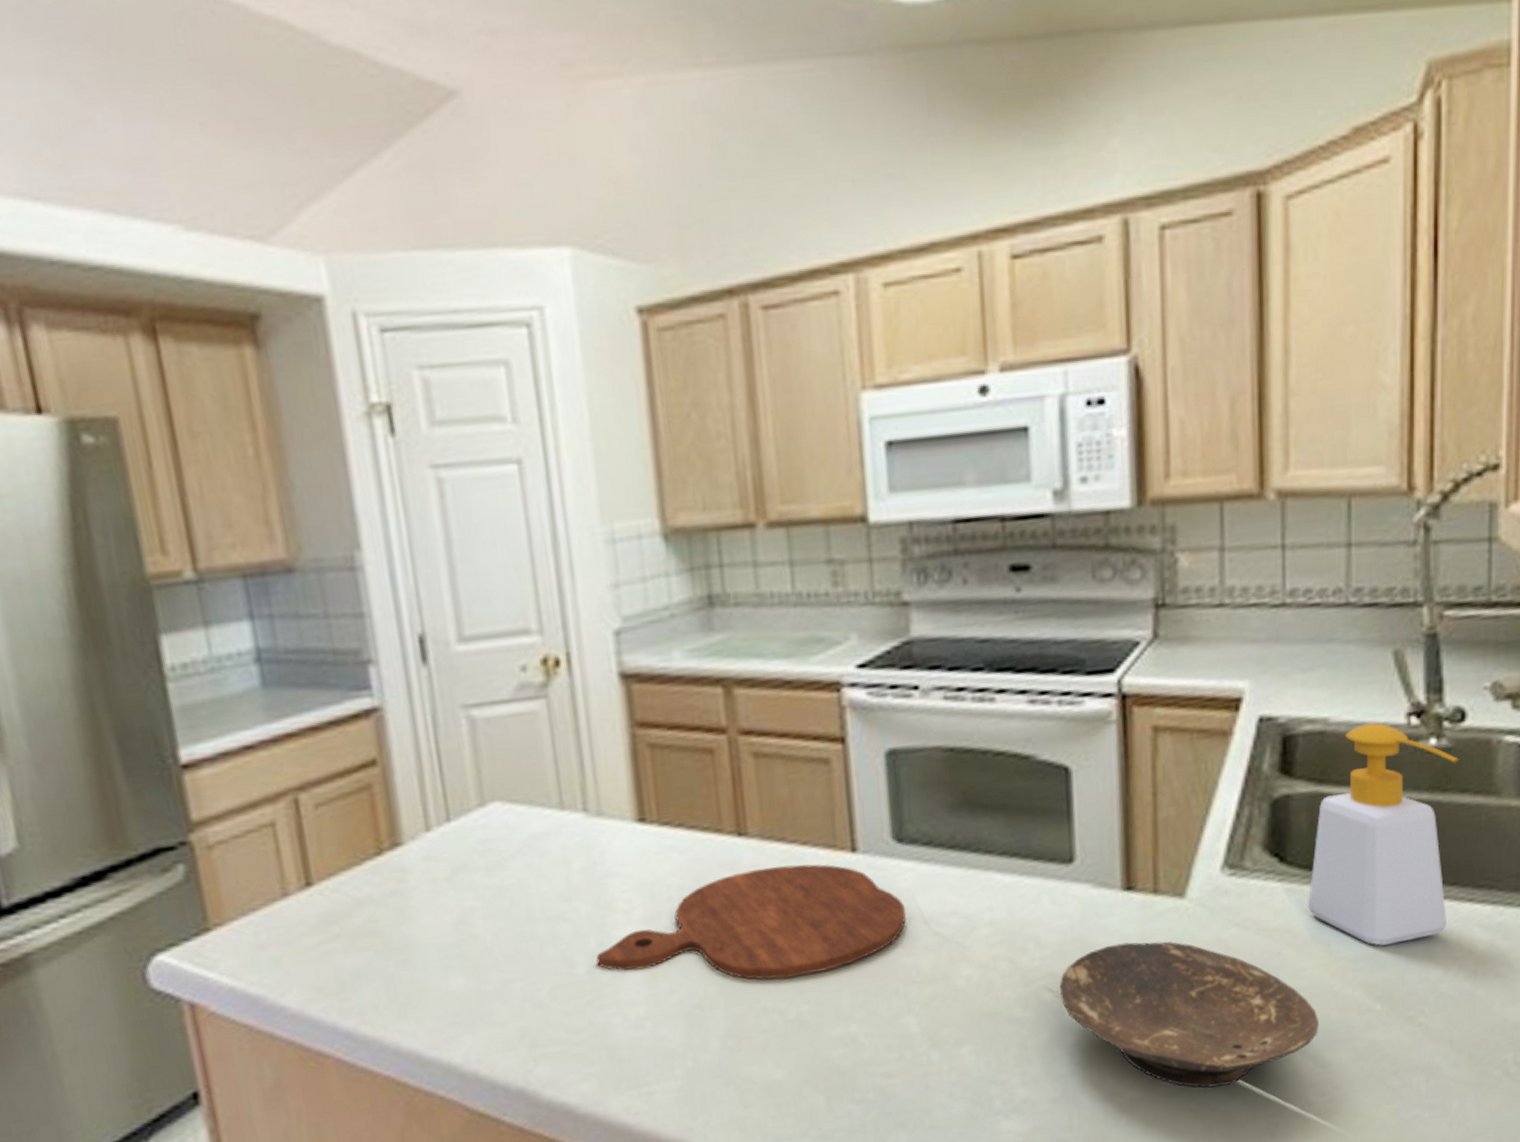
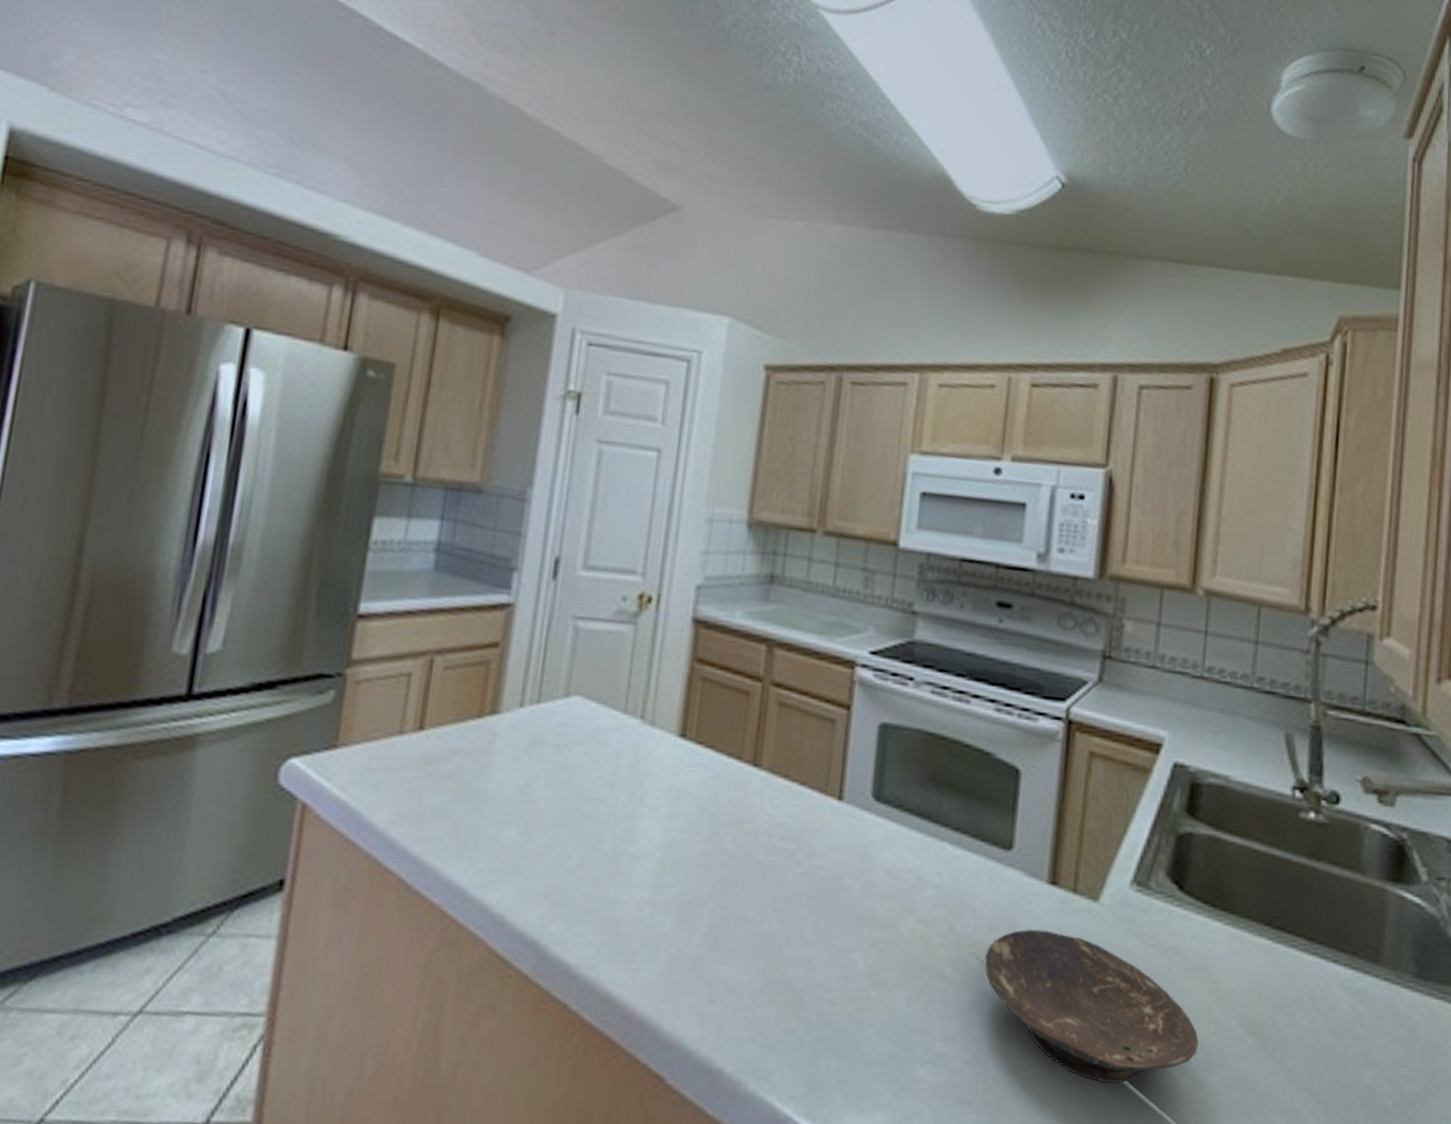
cutting board: present [596,864,906,980] -> none [620,796,872,896]
soap bottle: present [1308,722,1460,946] -> none [1199,787,1333,986]

